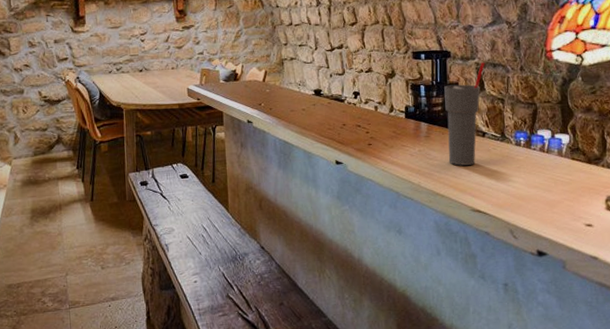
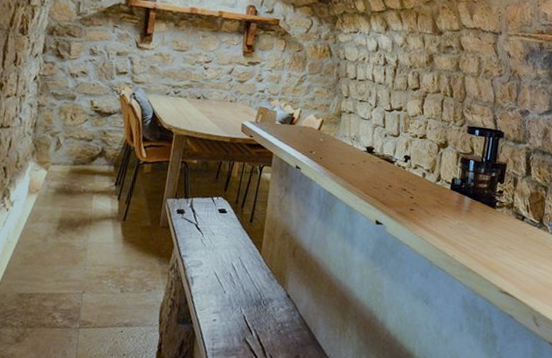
cup: present [444,62,486,166] -> none [485,148,536,247]

